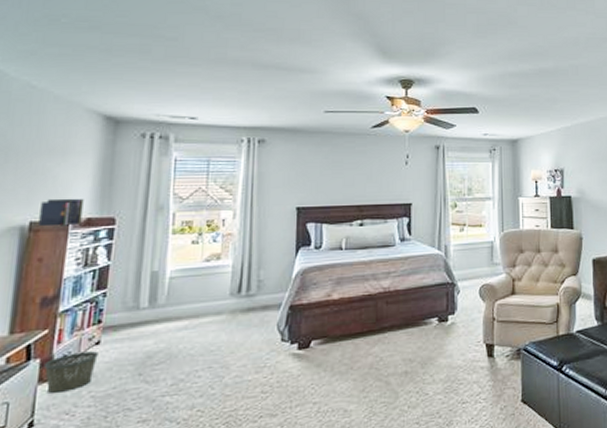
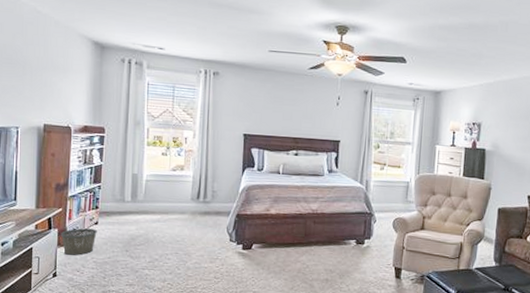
books: present [39,198,84,226] -> none [50,107,81,131]

